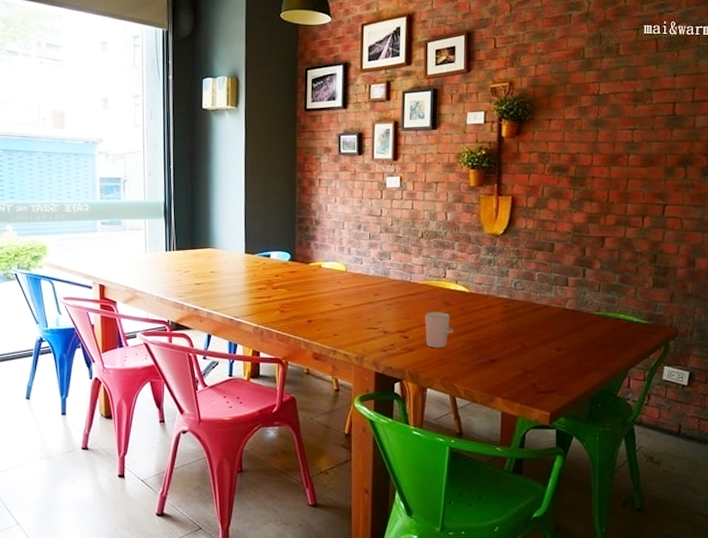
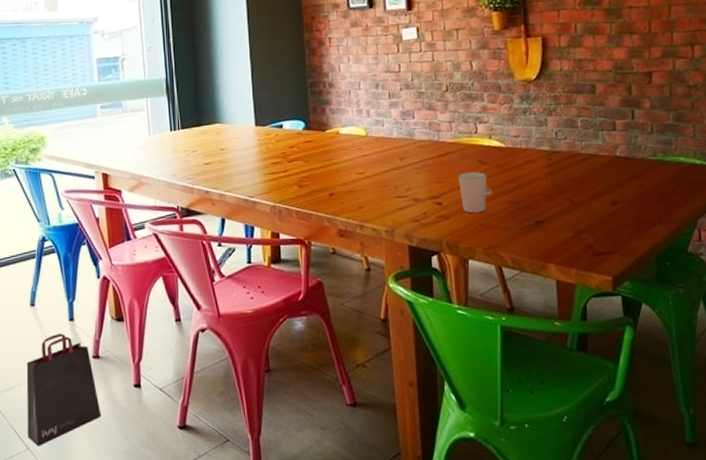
shopping bag: none [18,425,87,523] -> present [26,333,101,446]

